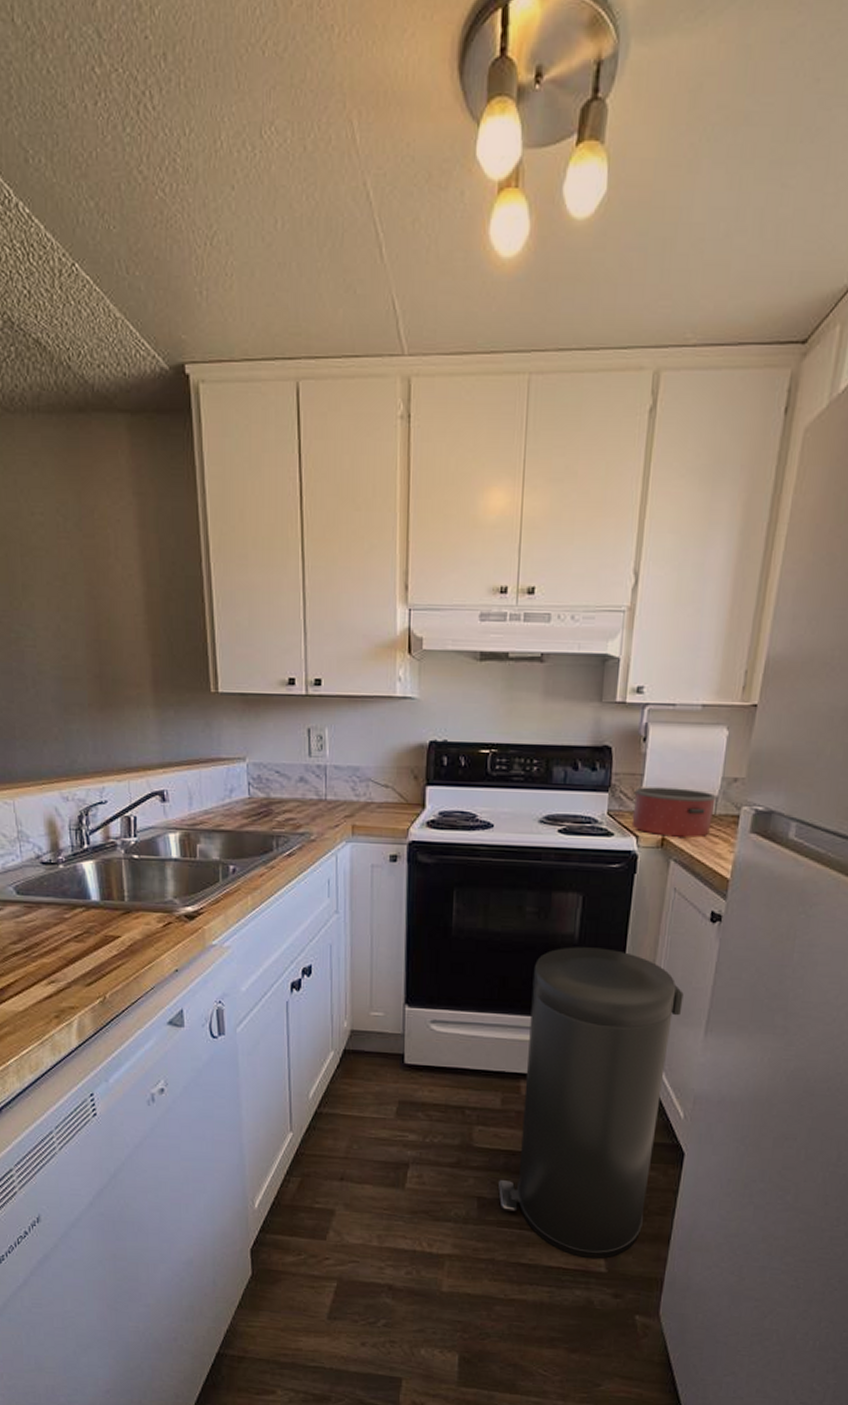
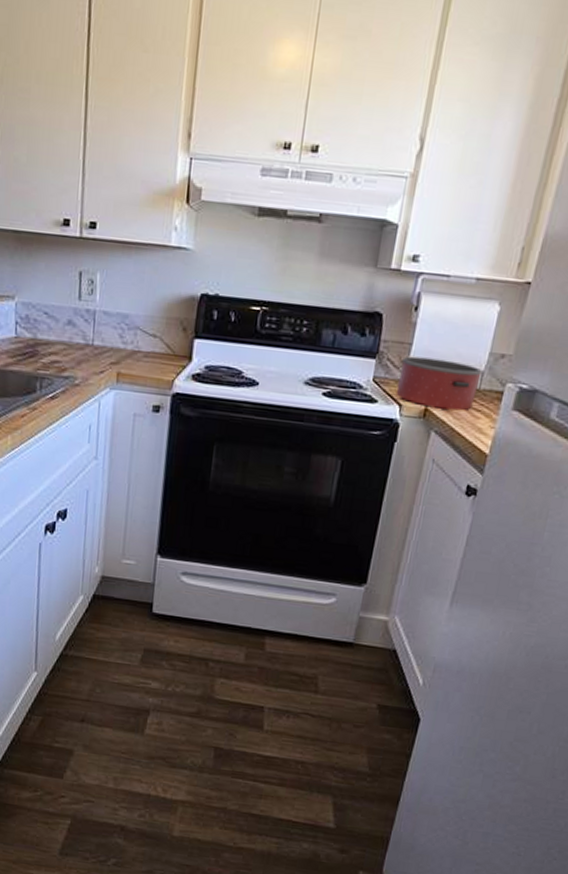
pedal bin: present [497,947,684,1259] -> none [235,509,433,815]

